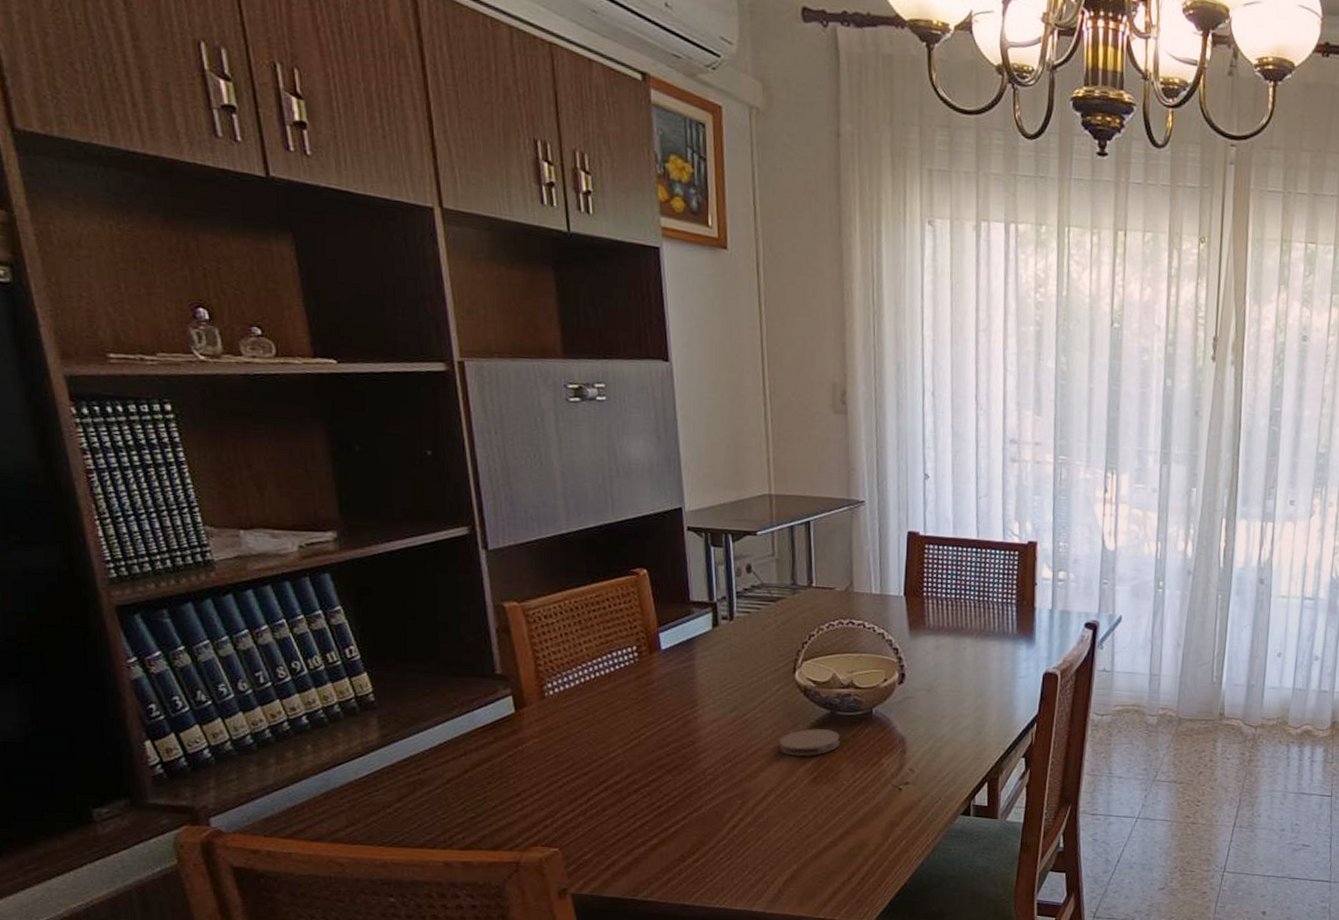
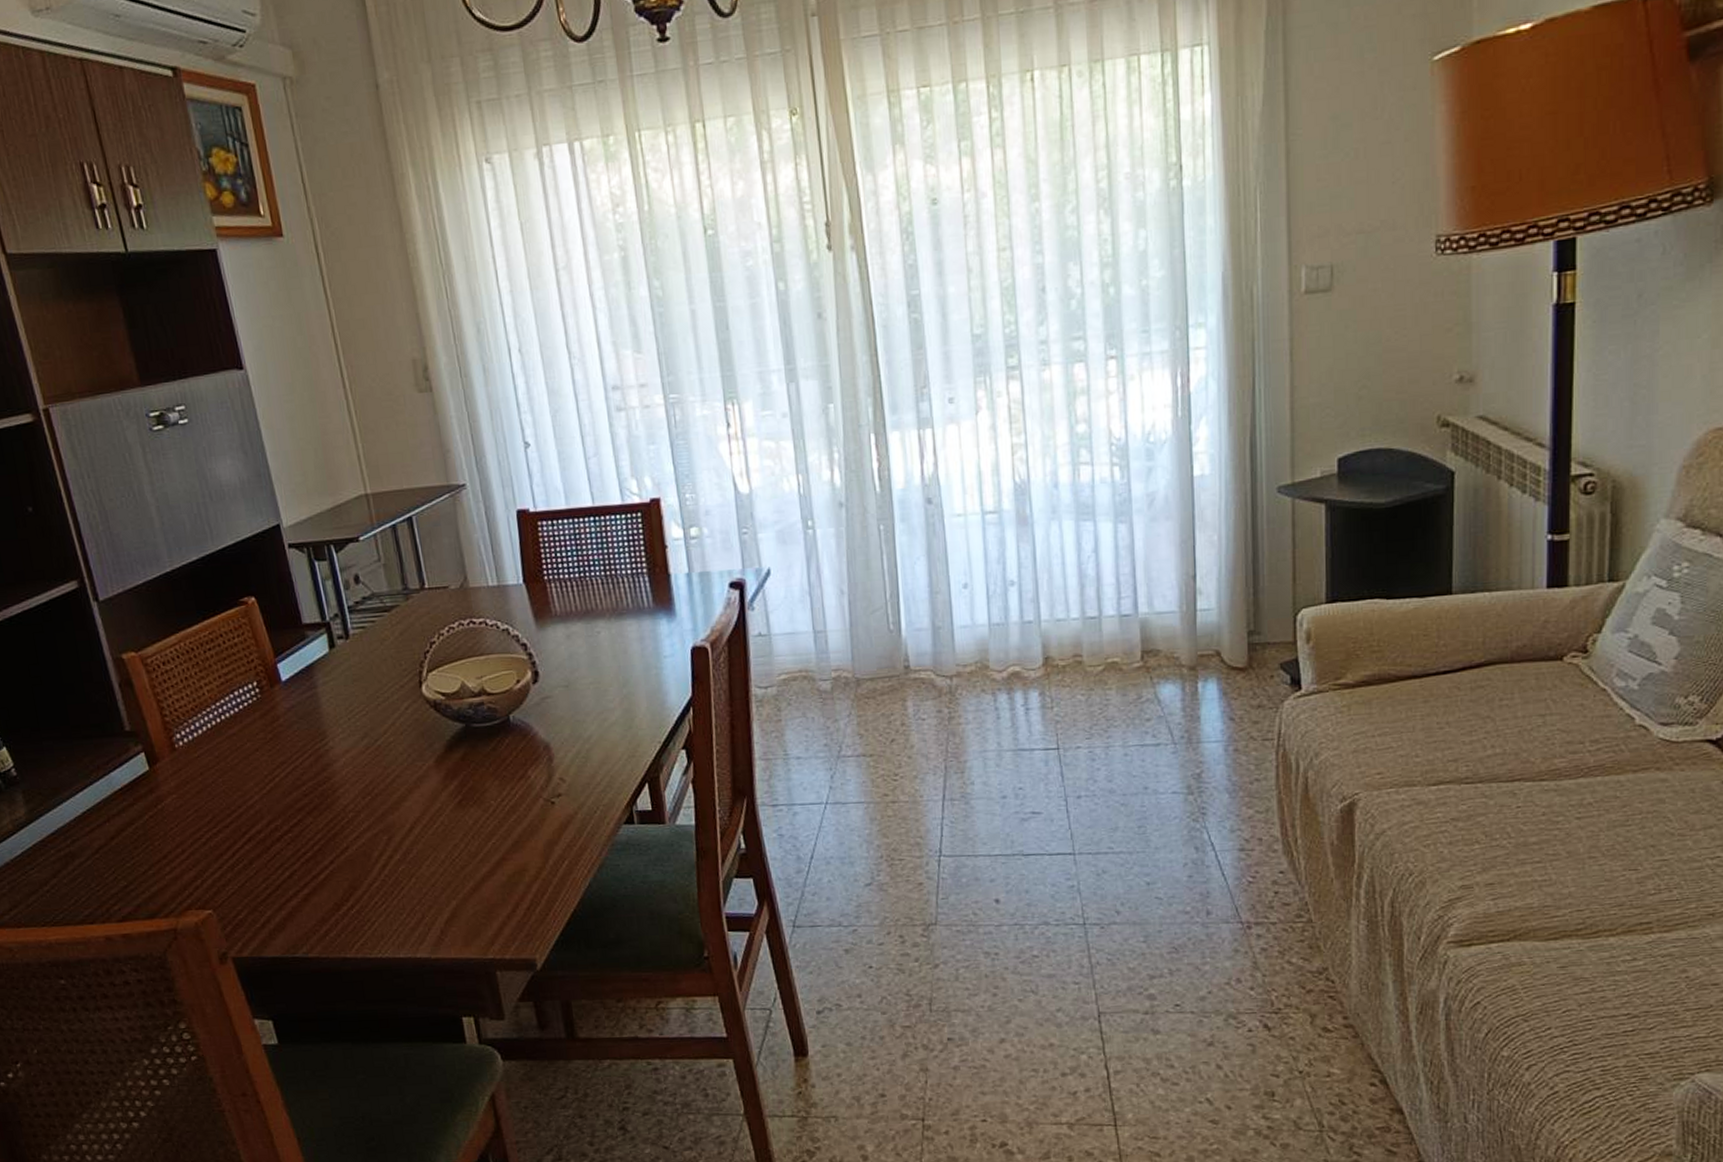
coaster: present [778,728,841,757] -> none [416,744,481,780]

